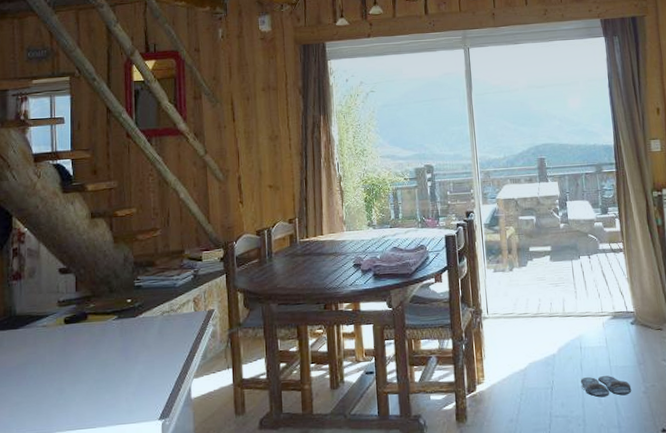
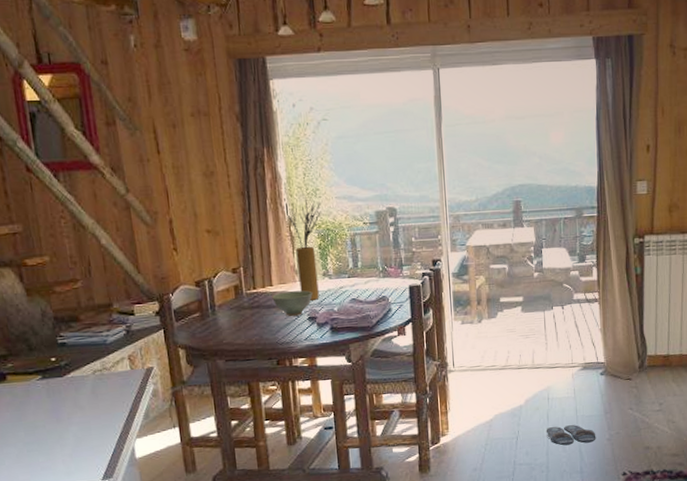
bowl: none [322,239,358,263] -> present [272,290,313,316]
vase: none [339,158,368,249] -> present [288,198,322,300]

